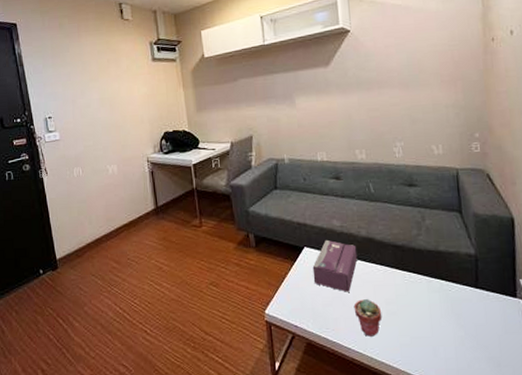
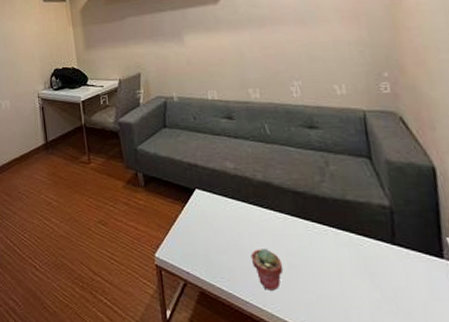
tissue box: present [312,239,358,292] -> none [204,182,254,240]

